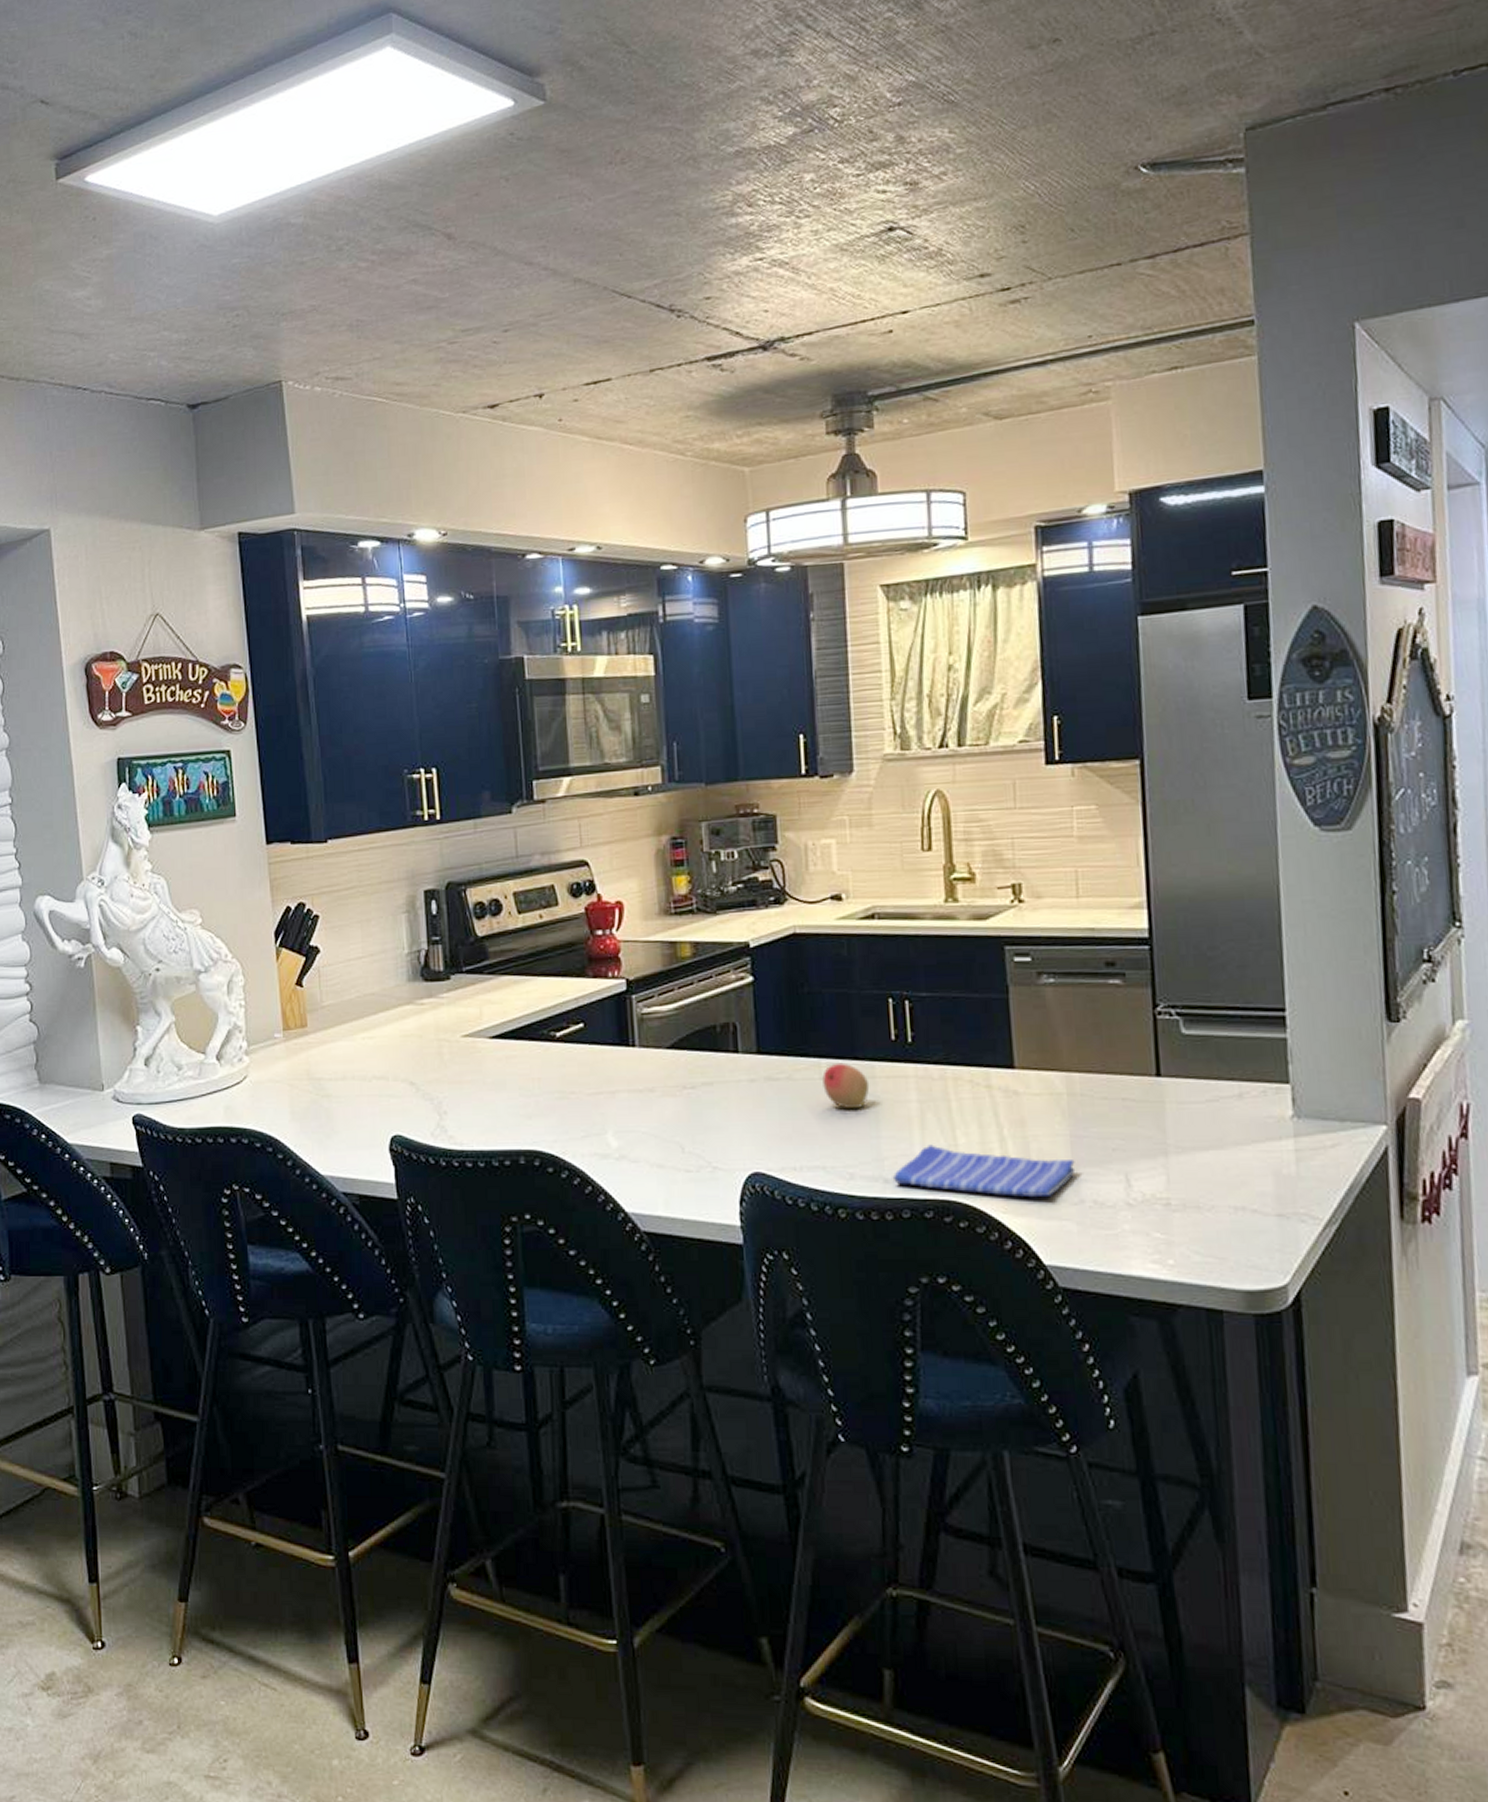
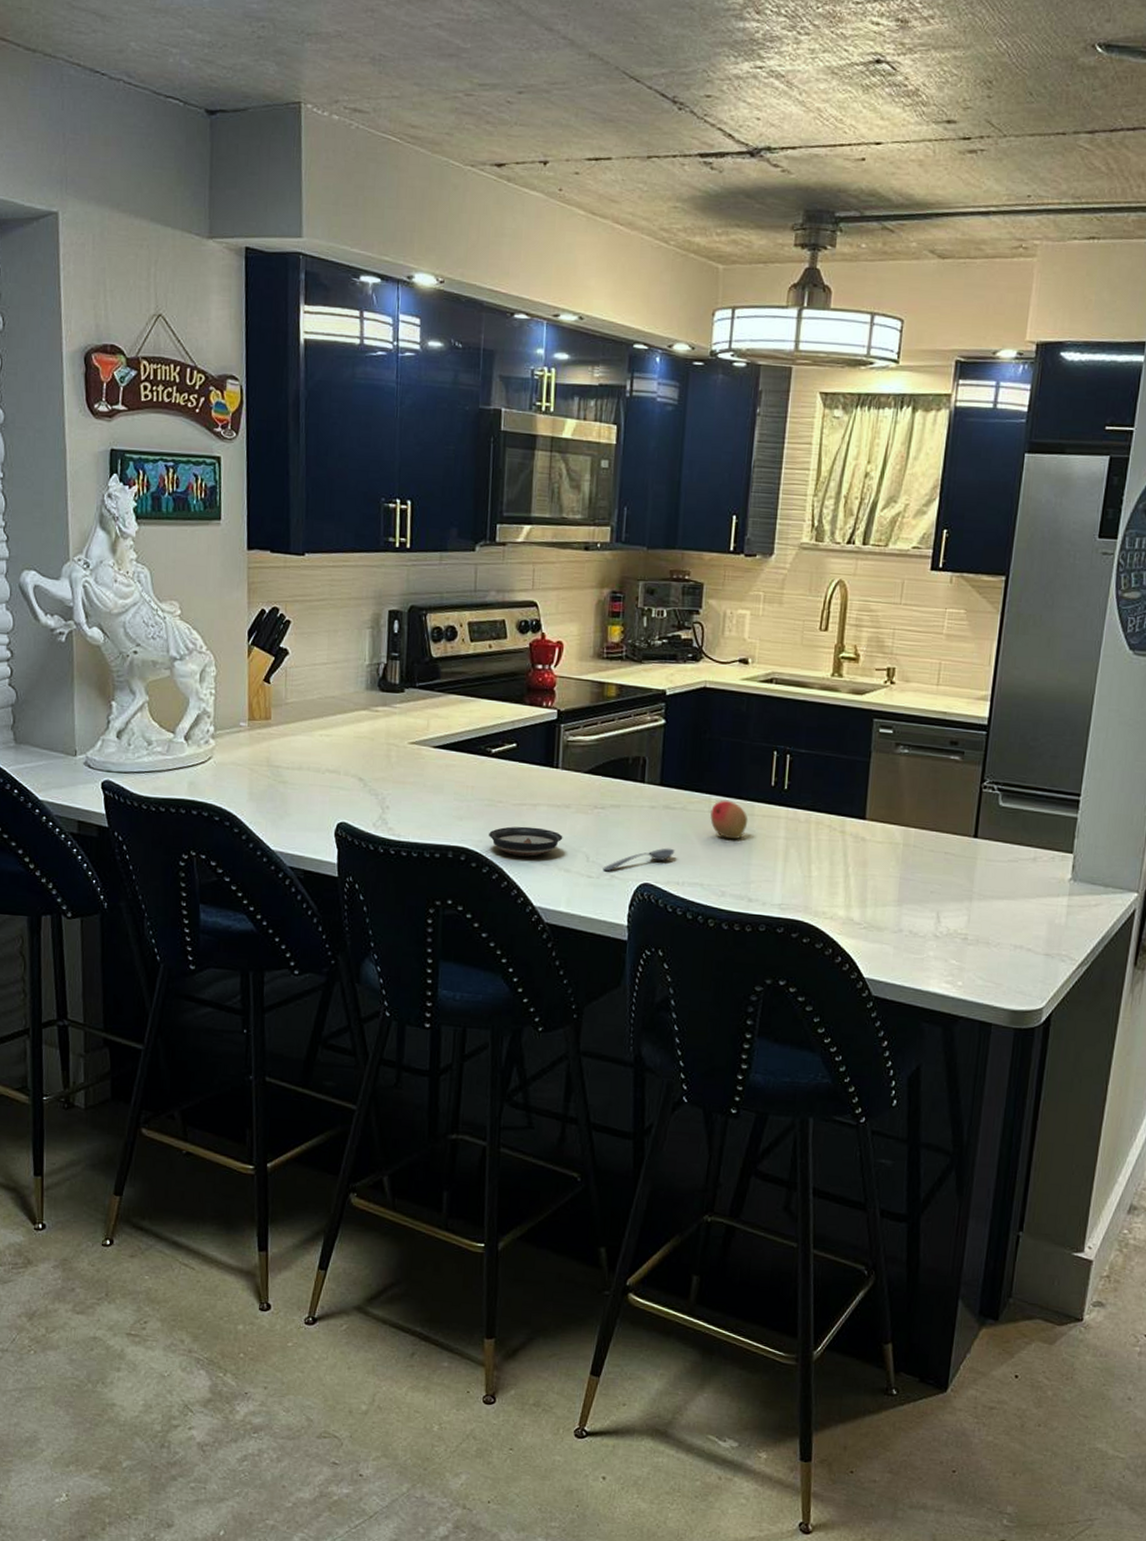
saucer: none [564,1118,651,1154] -> present [489,826,563,857]
soupspoon: none [702,1127,786,1163] -> present [603,848,675,872]
dish towel: present [892,1144,1076,1198] -> none [755,874,901,924]

